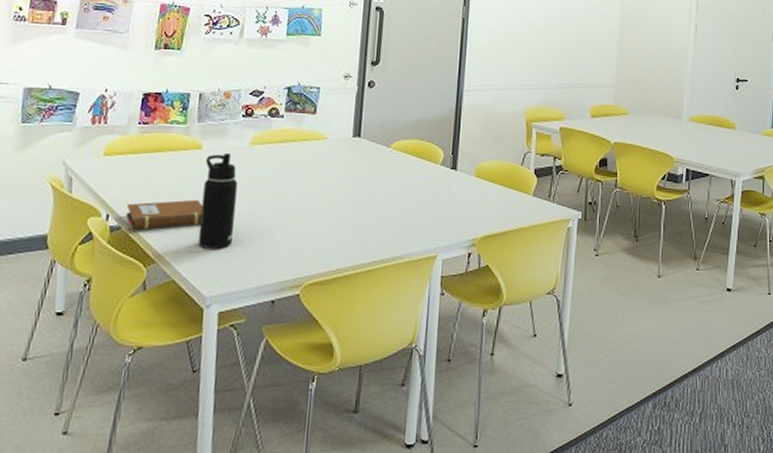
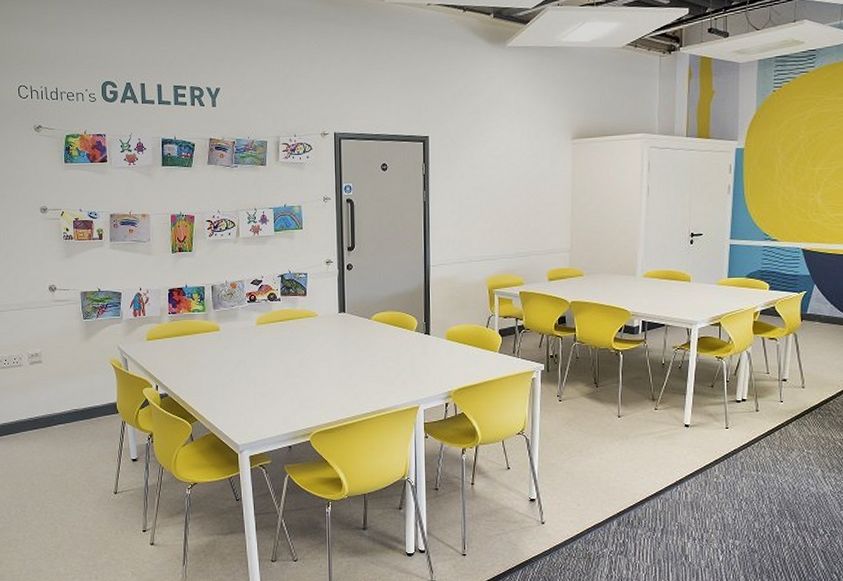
notebook: present [125,199,203,230] -> none [169,370,227,396]
water bottle: present [197,152,238,249] -> none [223,332,253,408]

